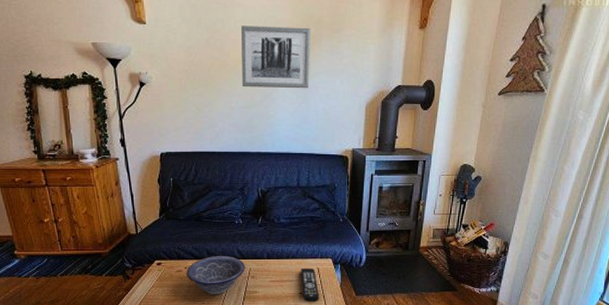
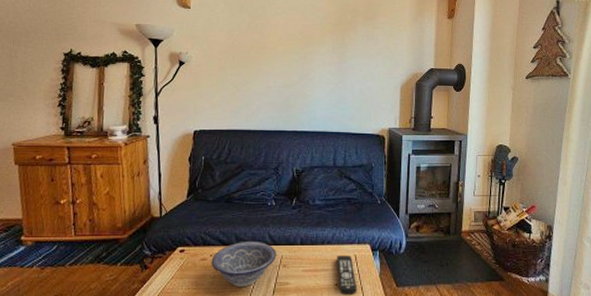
wall art: present [241,26,311,89] -> none [281,12,348,70]

